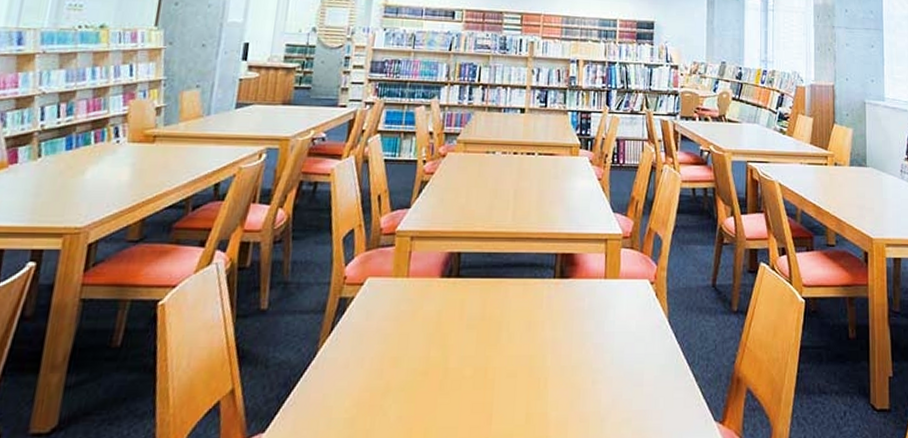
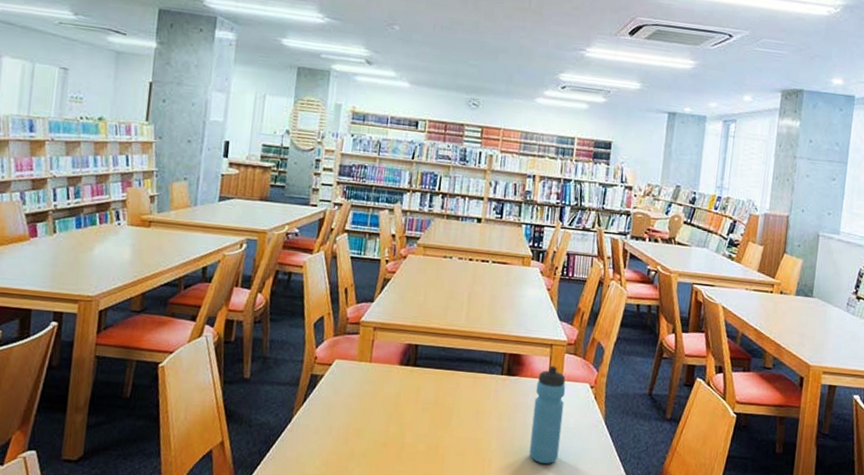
water bottle: none [588,263,624,376] -> present [529,365,566,464]

